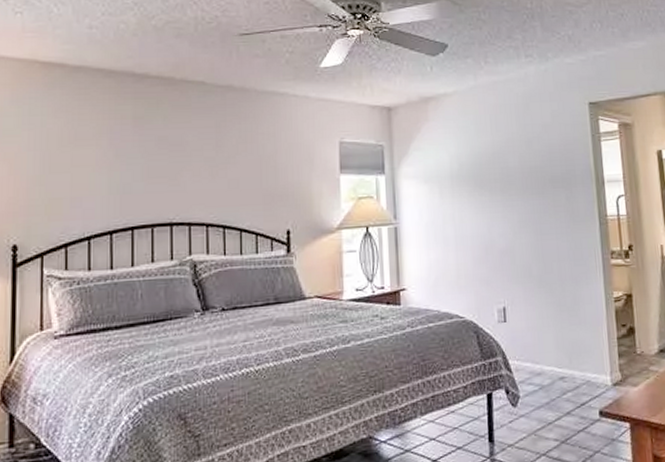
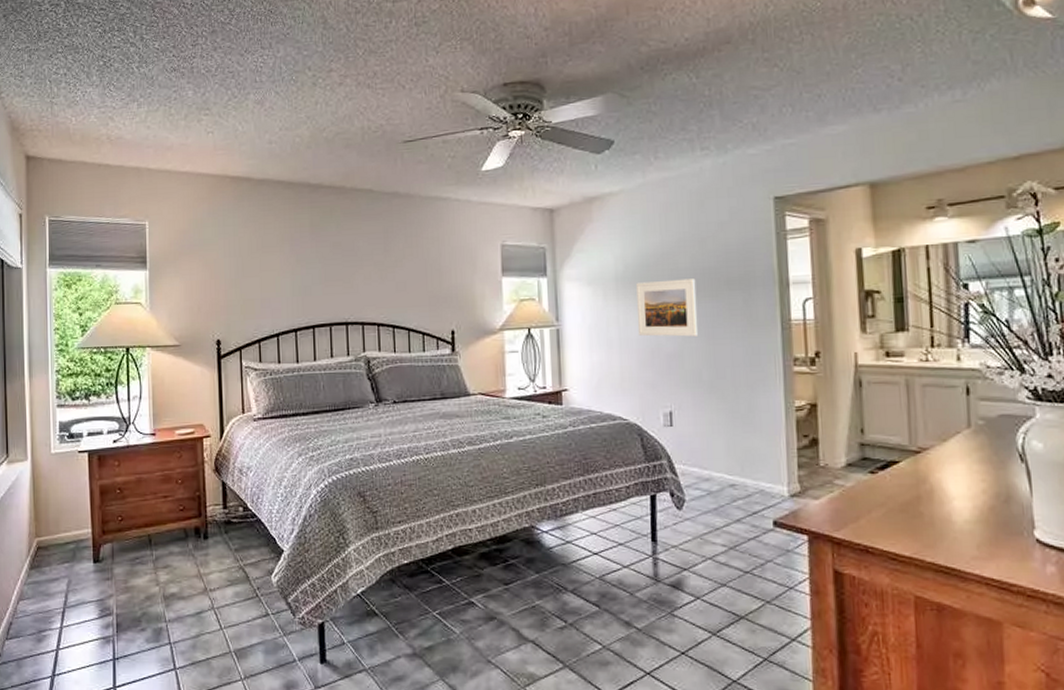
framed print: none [470,177,527,233] -> present [636,278,698,337]

